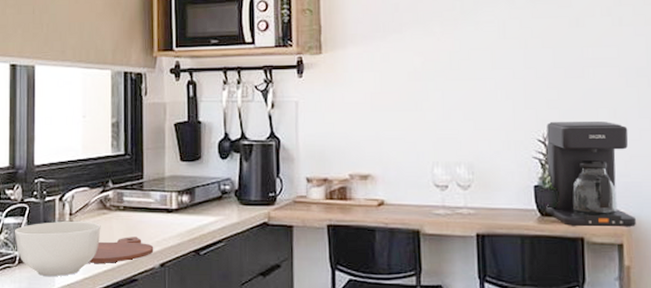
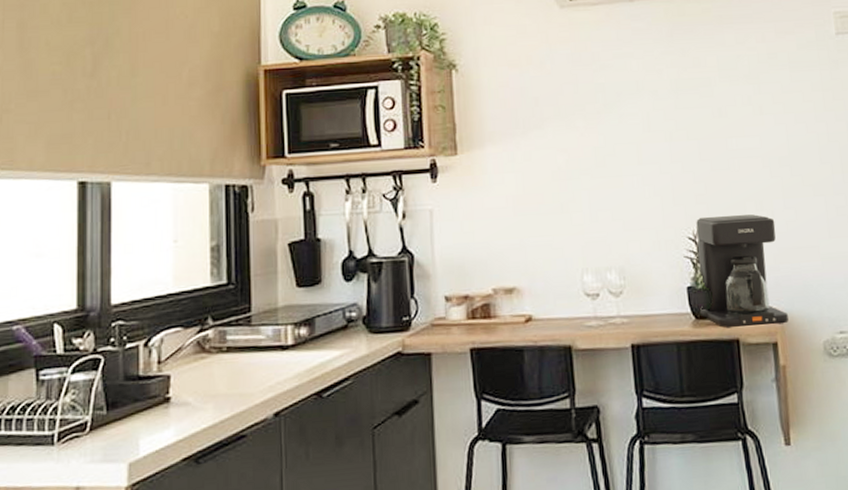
bowl: present [14,222,101,276] -> none [84,369,199,444]
cutting board: present [88,237,154,263] -> none [183,383,266,421]

